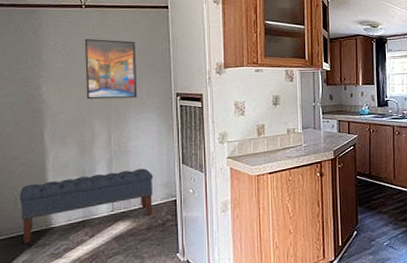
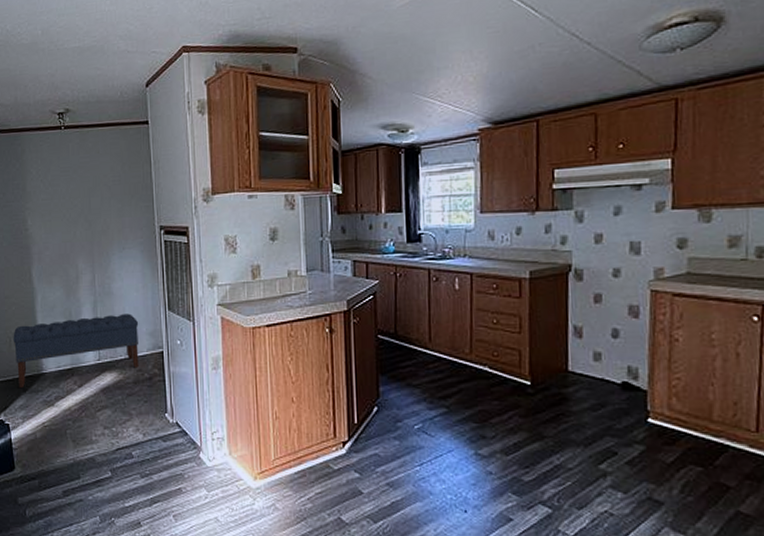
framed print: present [84,38,137,100] -> none [65,164,120,234]

